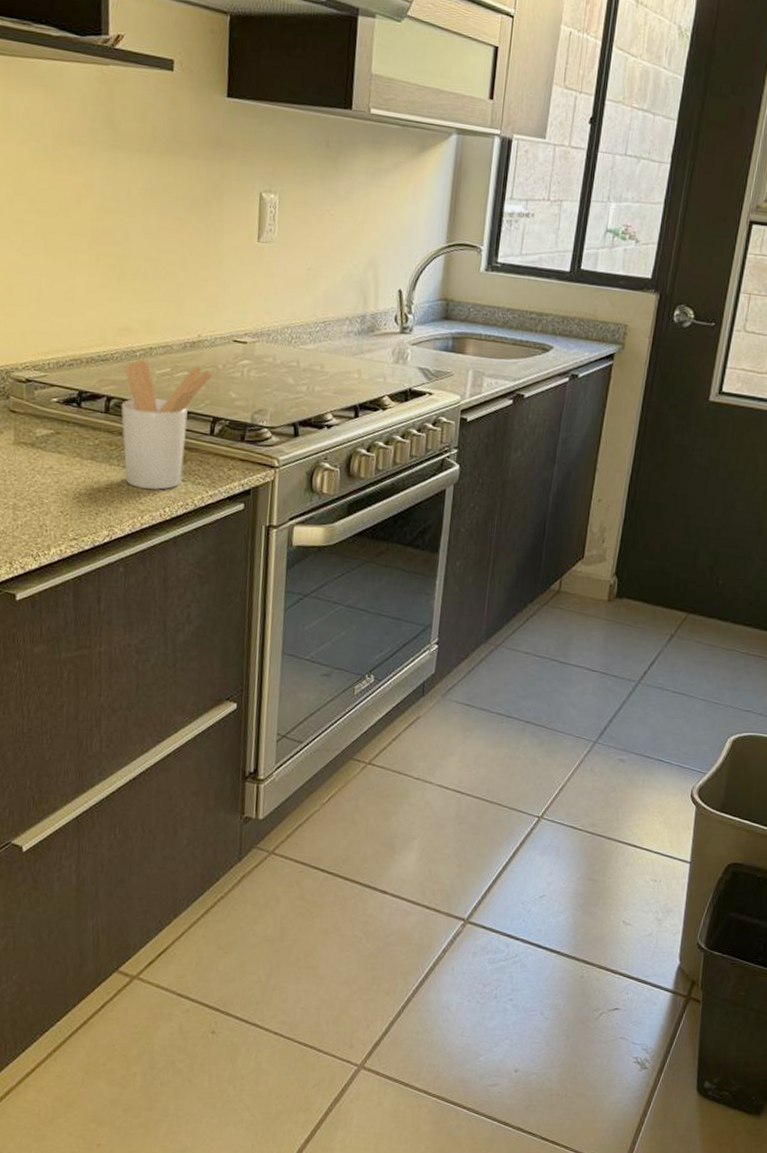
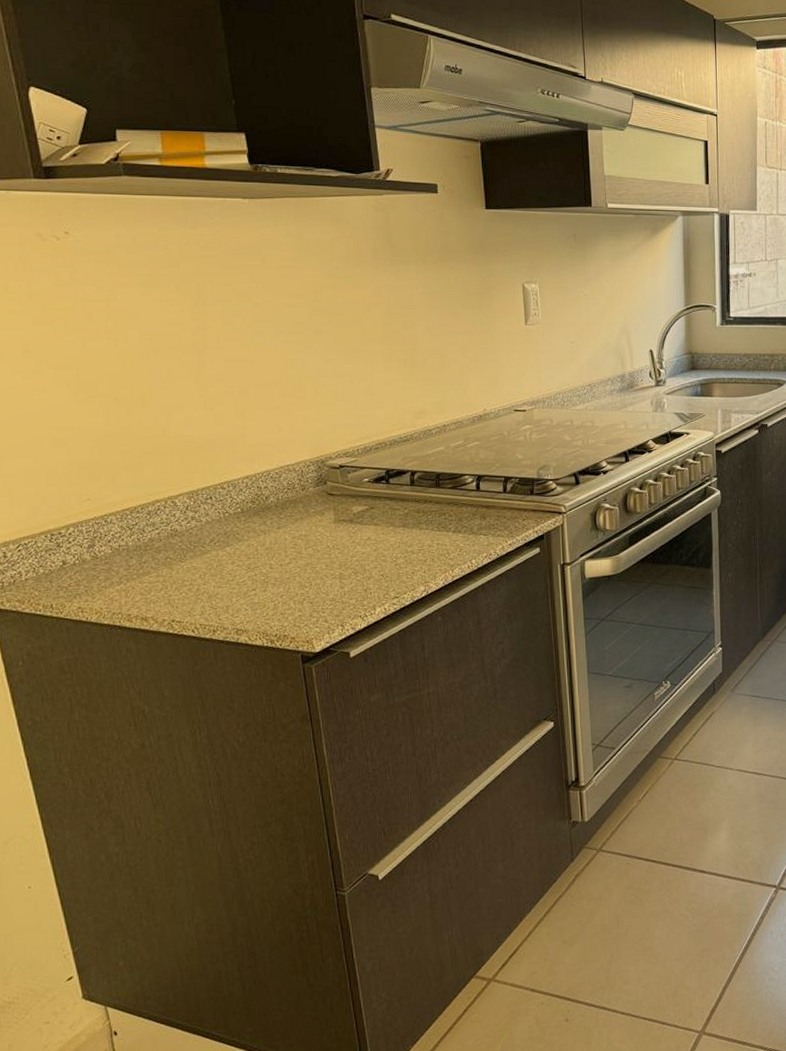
utensil holder: present [121,359,214,490] -> none [424,436,501,546]

